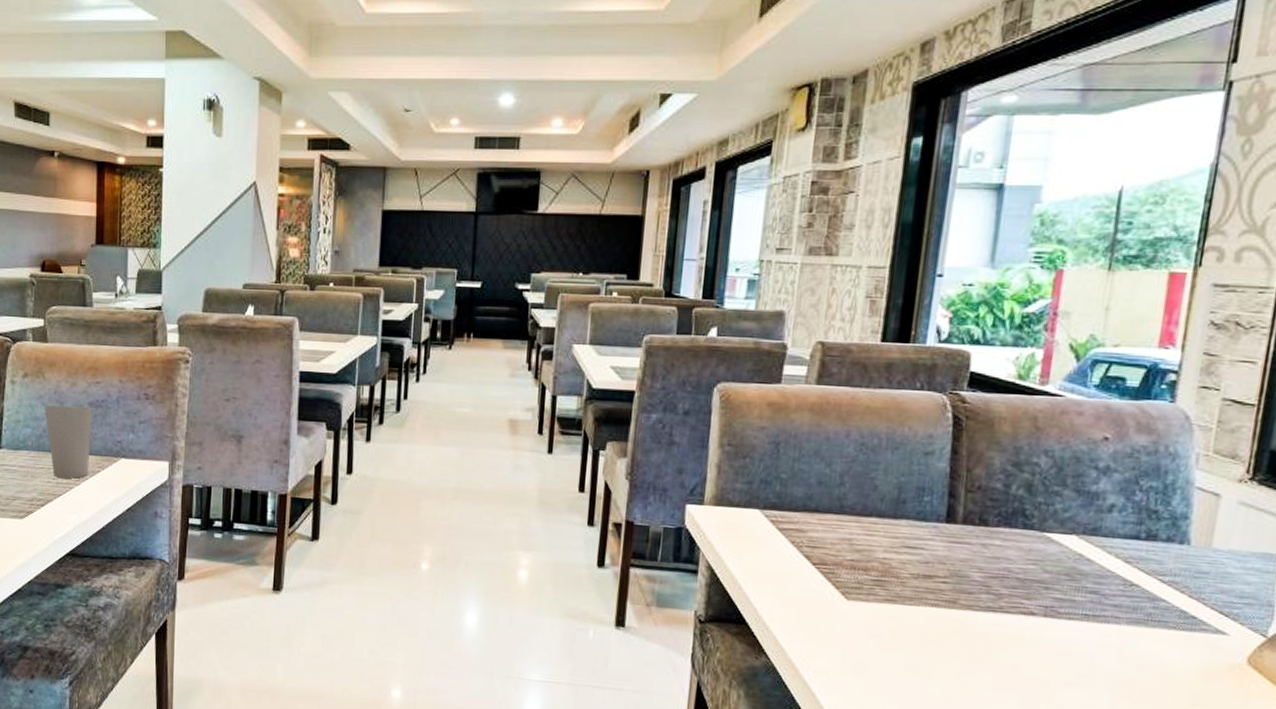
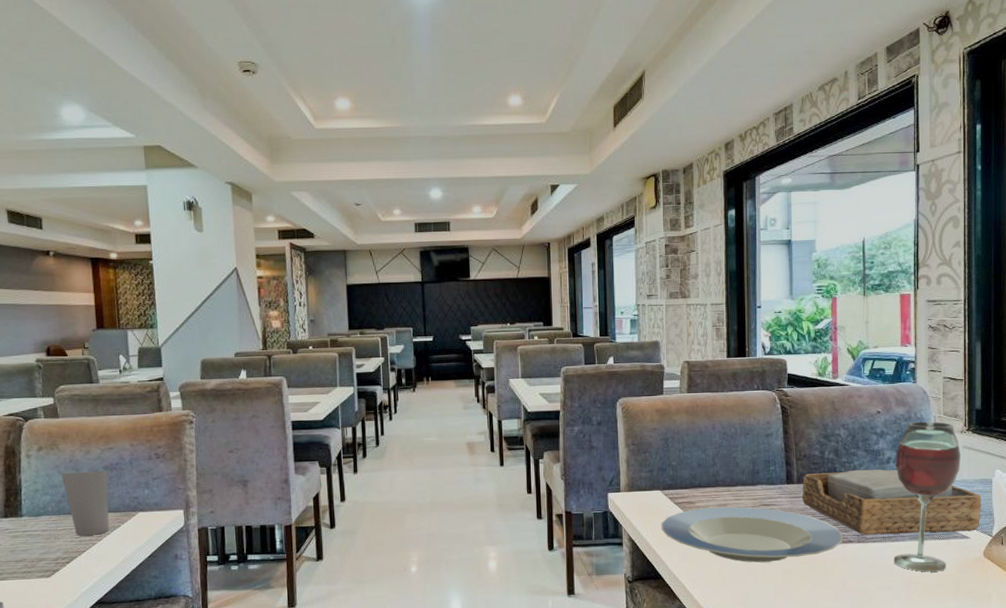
plate: none [754,539,1023,625] -> present [661,506,843,563]
napkin holder: none [966,512,1258,626] -> present [802,469,981,535]
wineglass: none [1096,458,1235,675] -> present [893,421,962,572]

